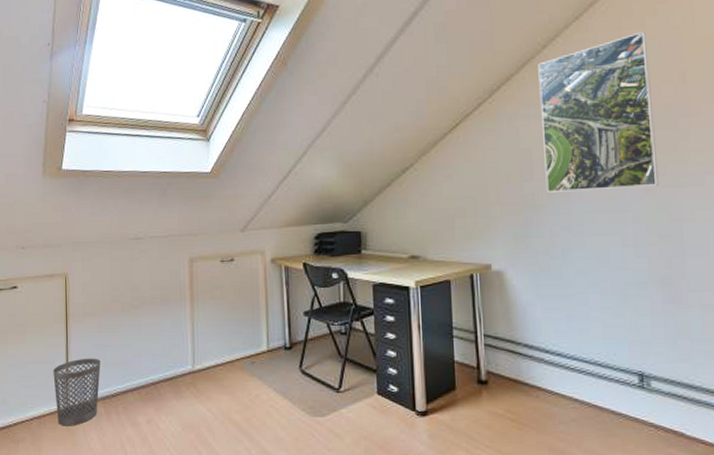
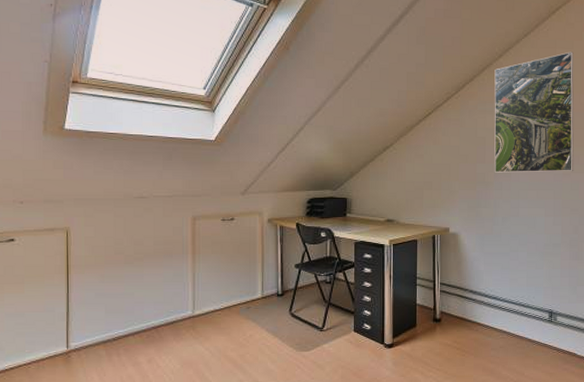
wastebasket: present [53,358,101,426] -> none [53,306,102,368]

